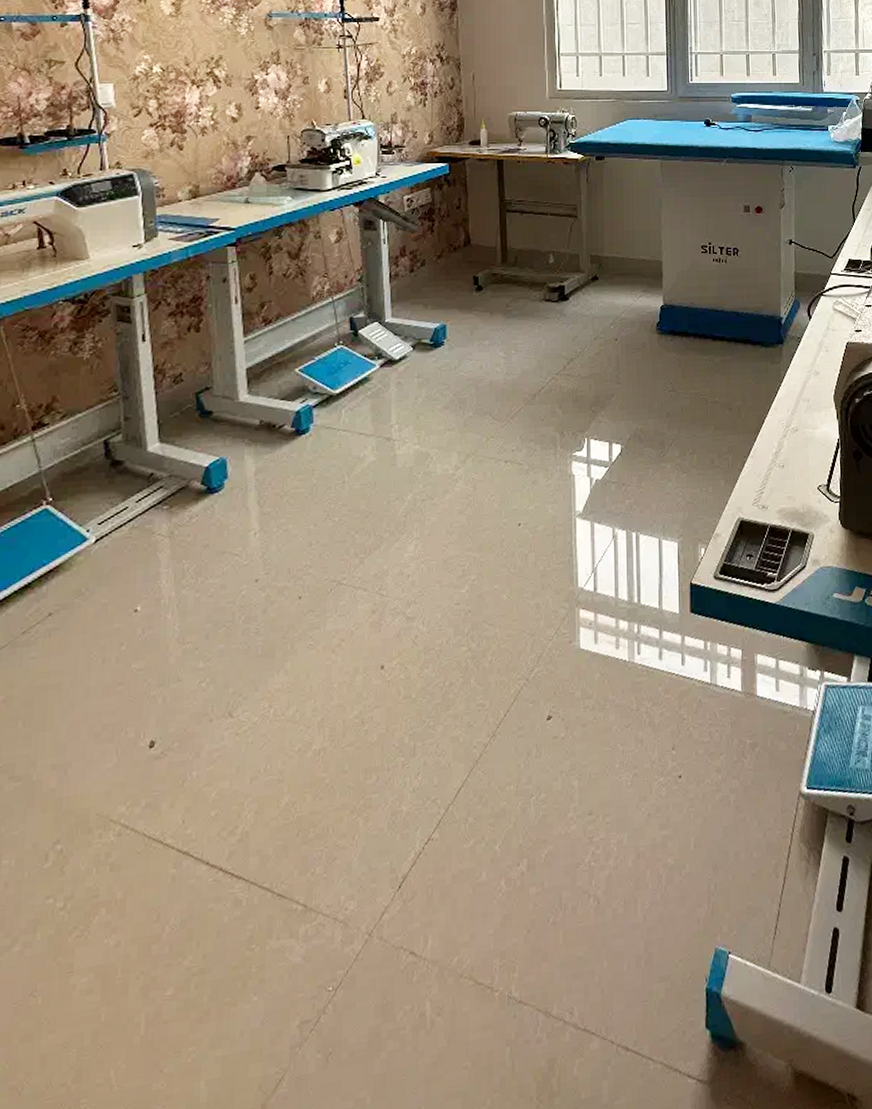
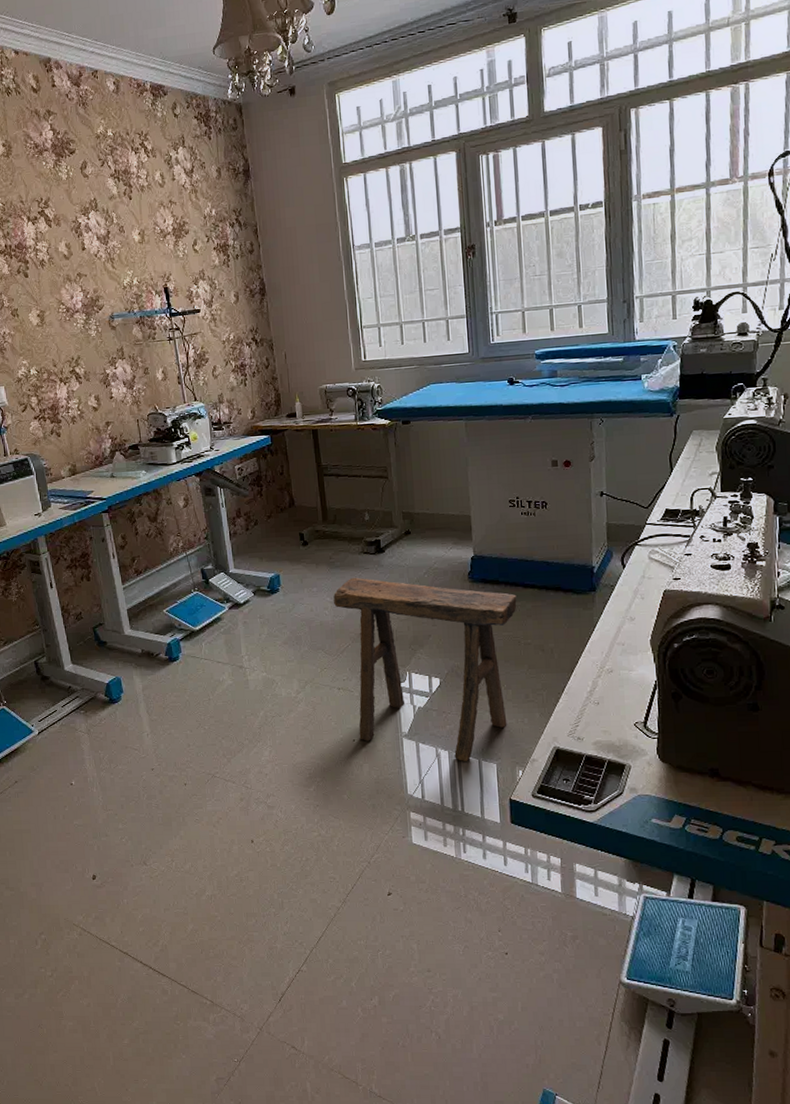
stool: none [508,328,706,542] -> present [333,577,517,761]

